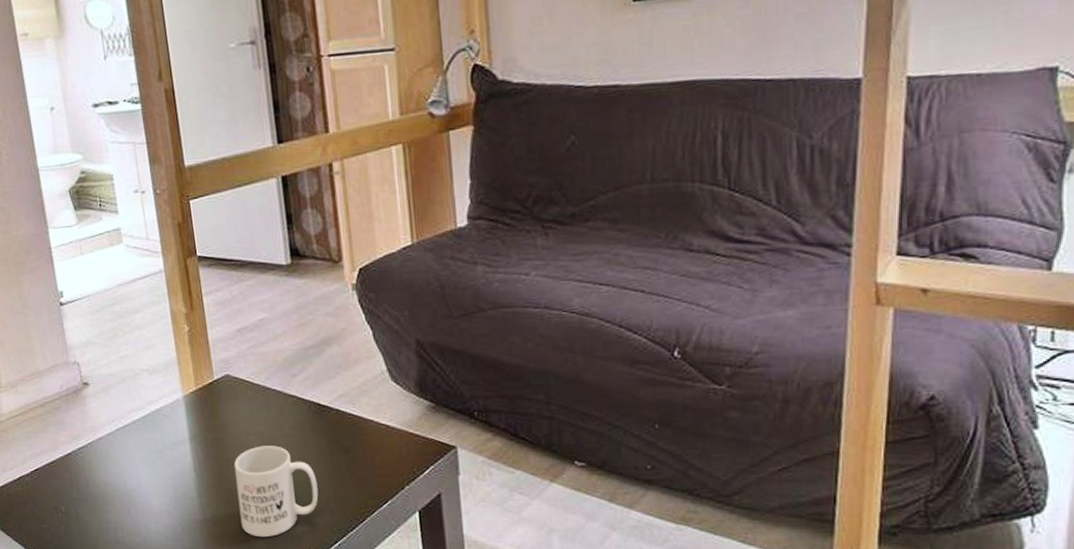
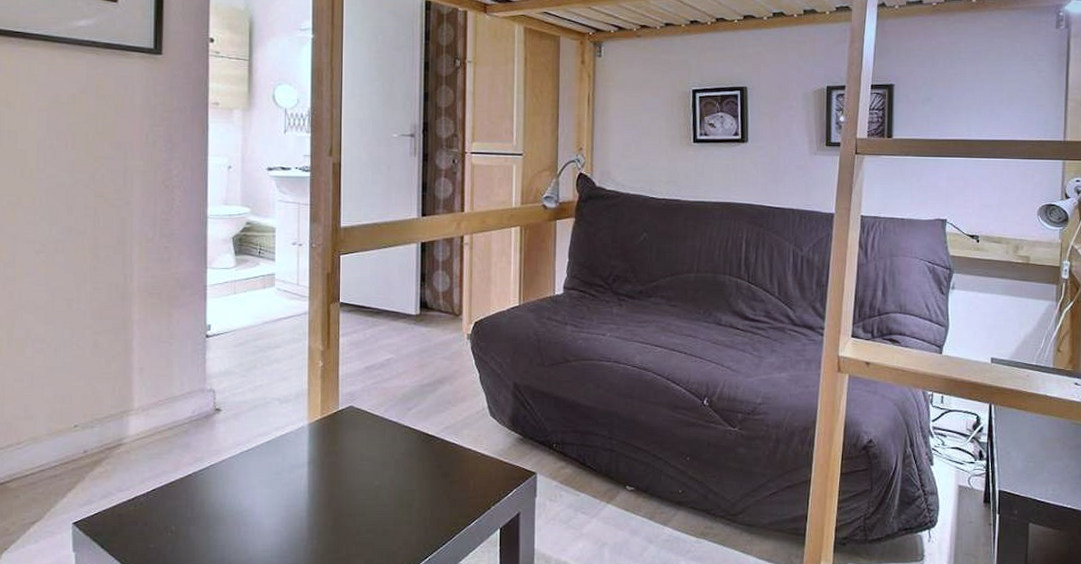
mug: present [233,446,319,538] -> none [344,470,417,554]

